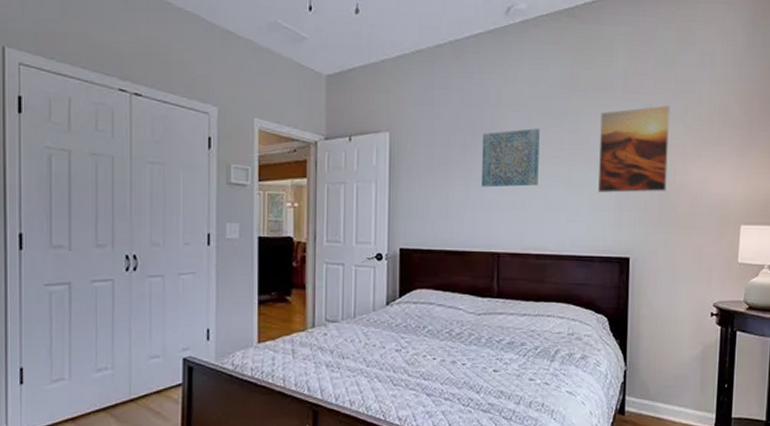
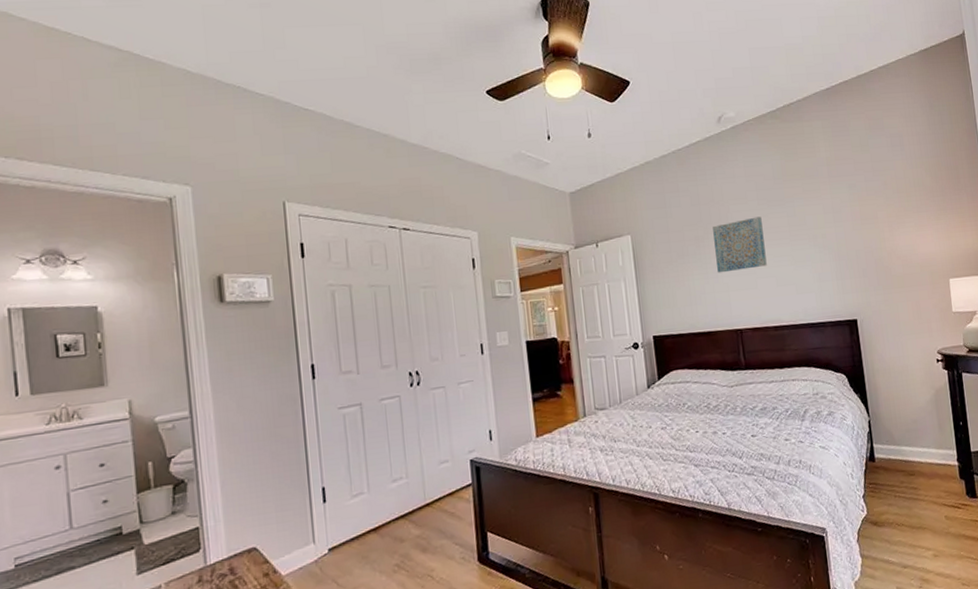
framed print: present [597,105,671,193] -> none [812,183,880,266]

